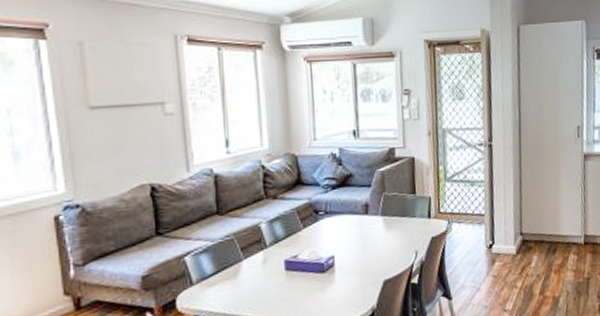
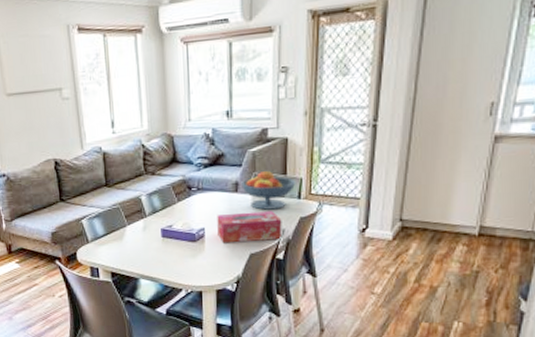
tissue box: none [347,232,416,272] -> present [217,211,282,243]
fruit bowl: none [371,190,425,232] -> present [241,170,296,210]

